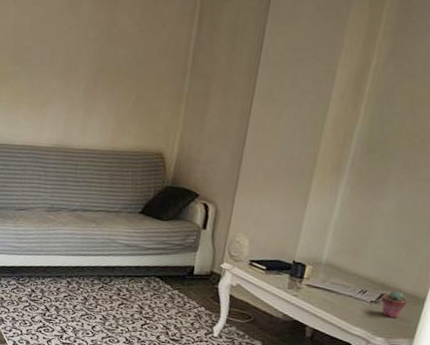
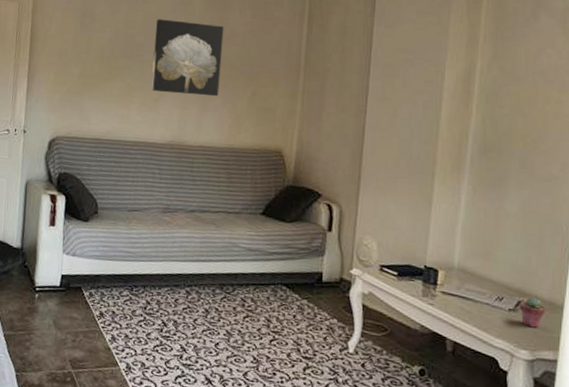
wall art: none [39,22,112,101] -> present [151,19,224,97]

